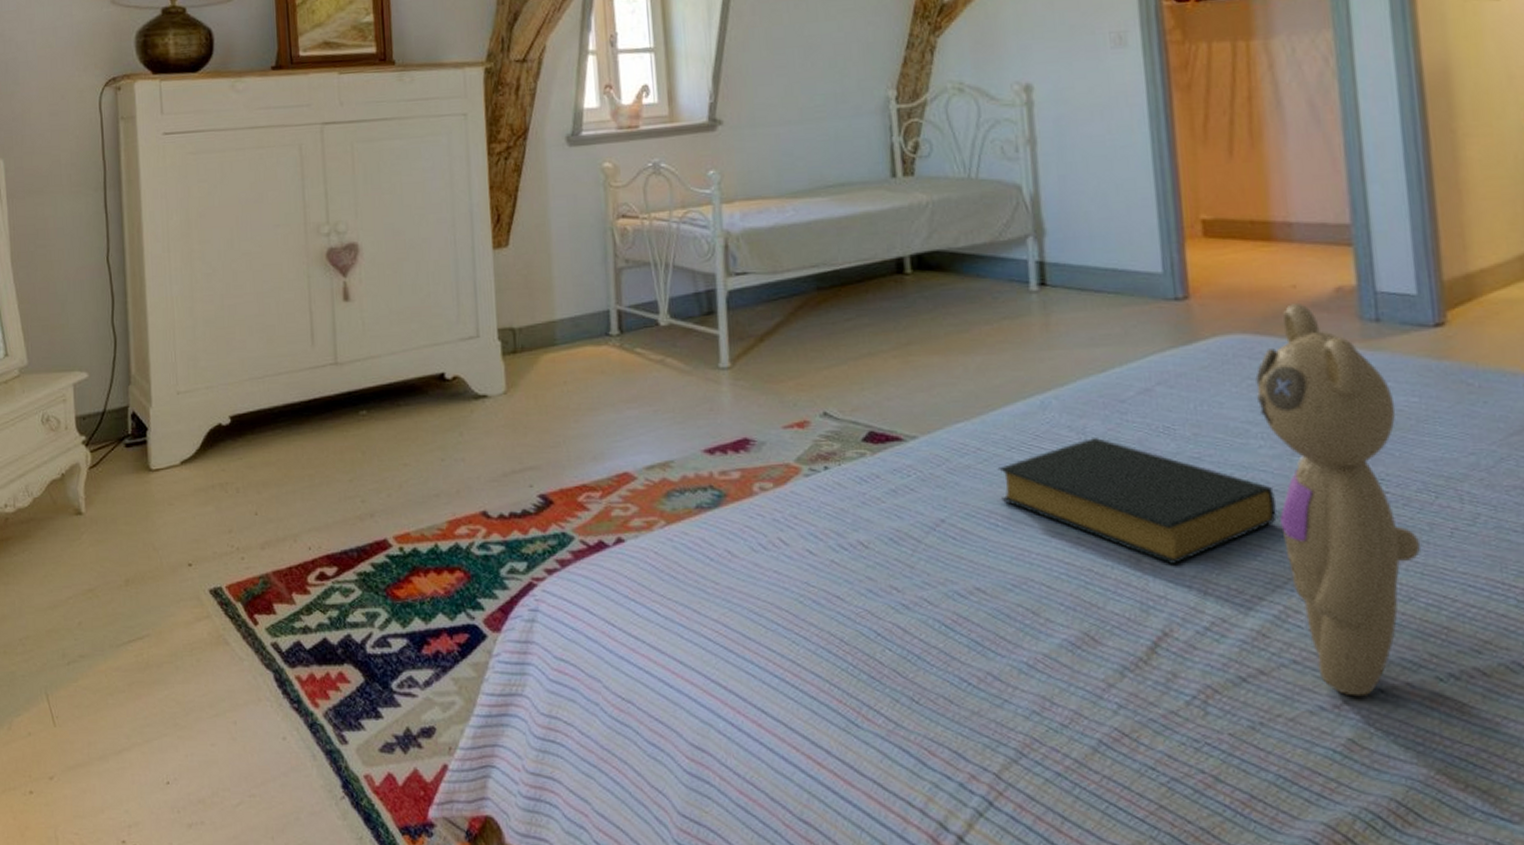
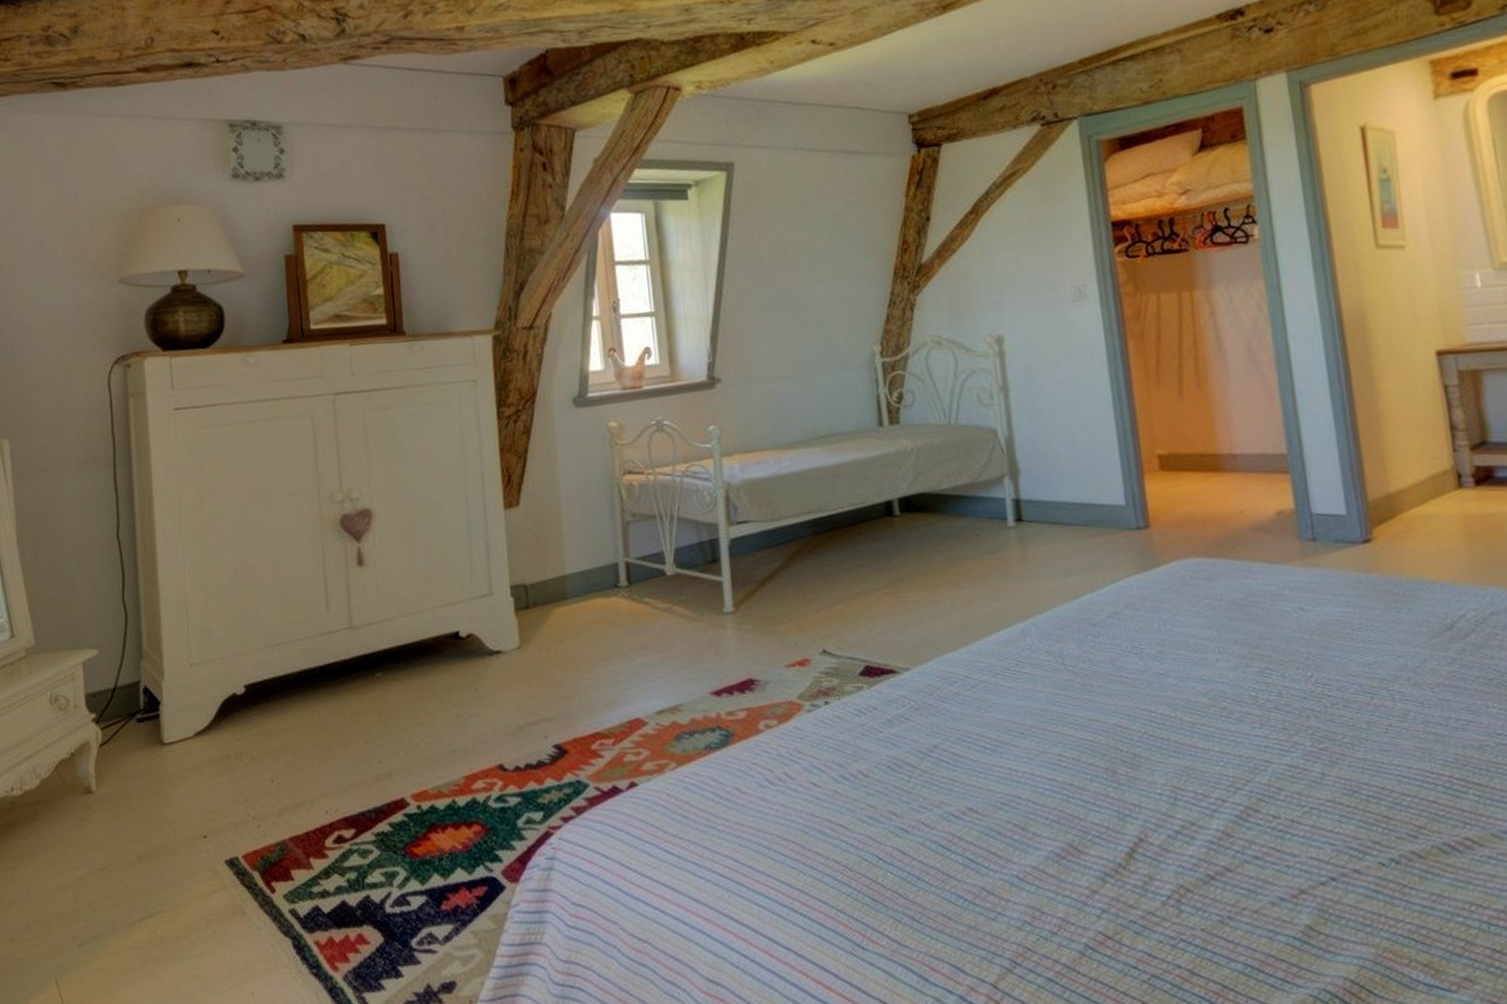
hardback book: present [997,436,1278,566] -> none [984,659,1235,775]
teddy bear: present [1255,304,1422,697] -> none [1211,527,1361,886]

